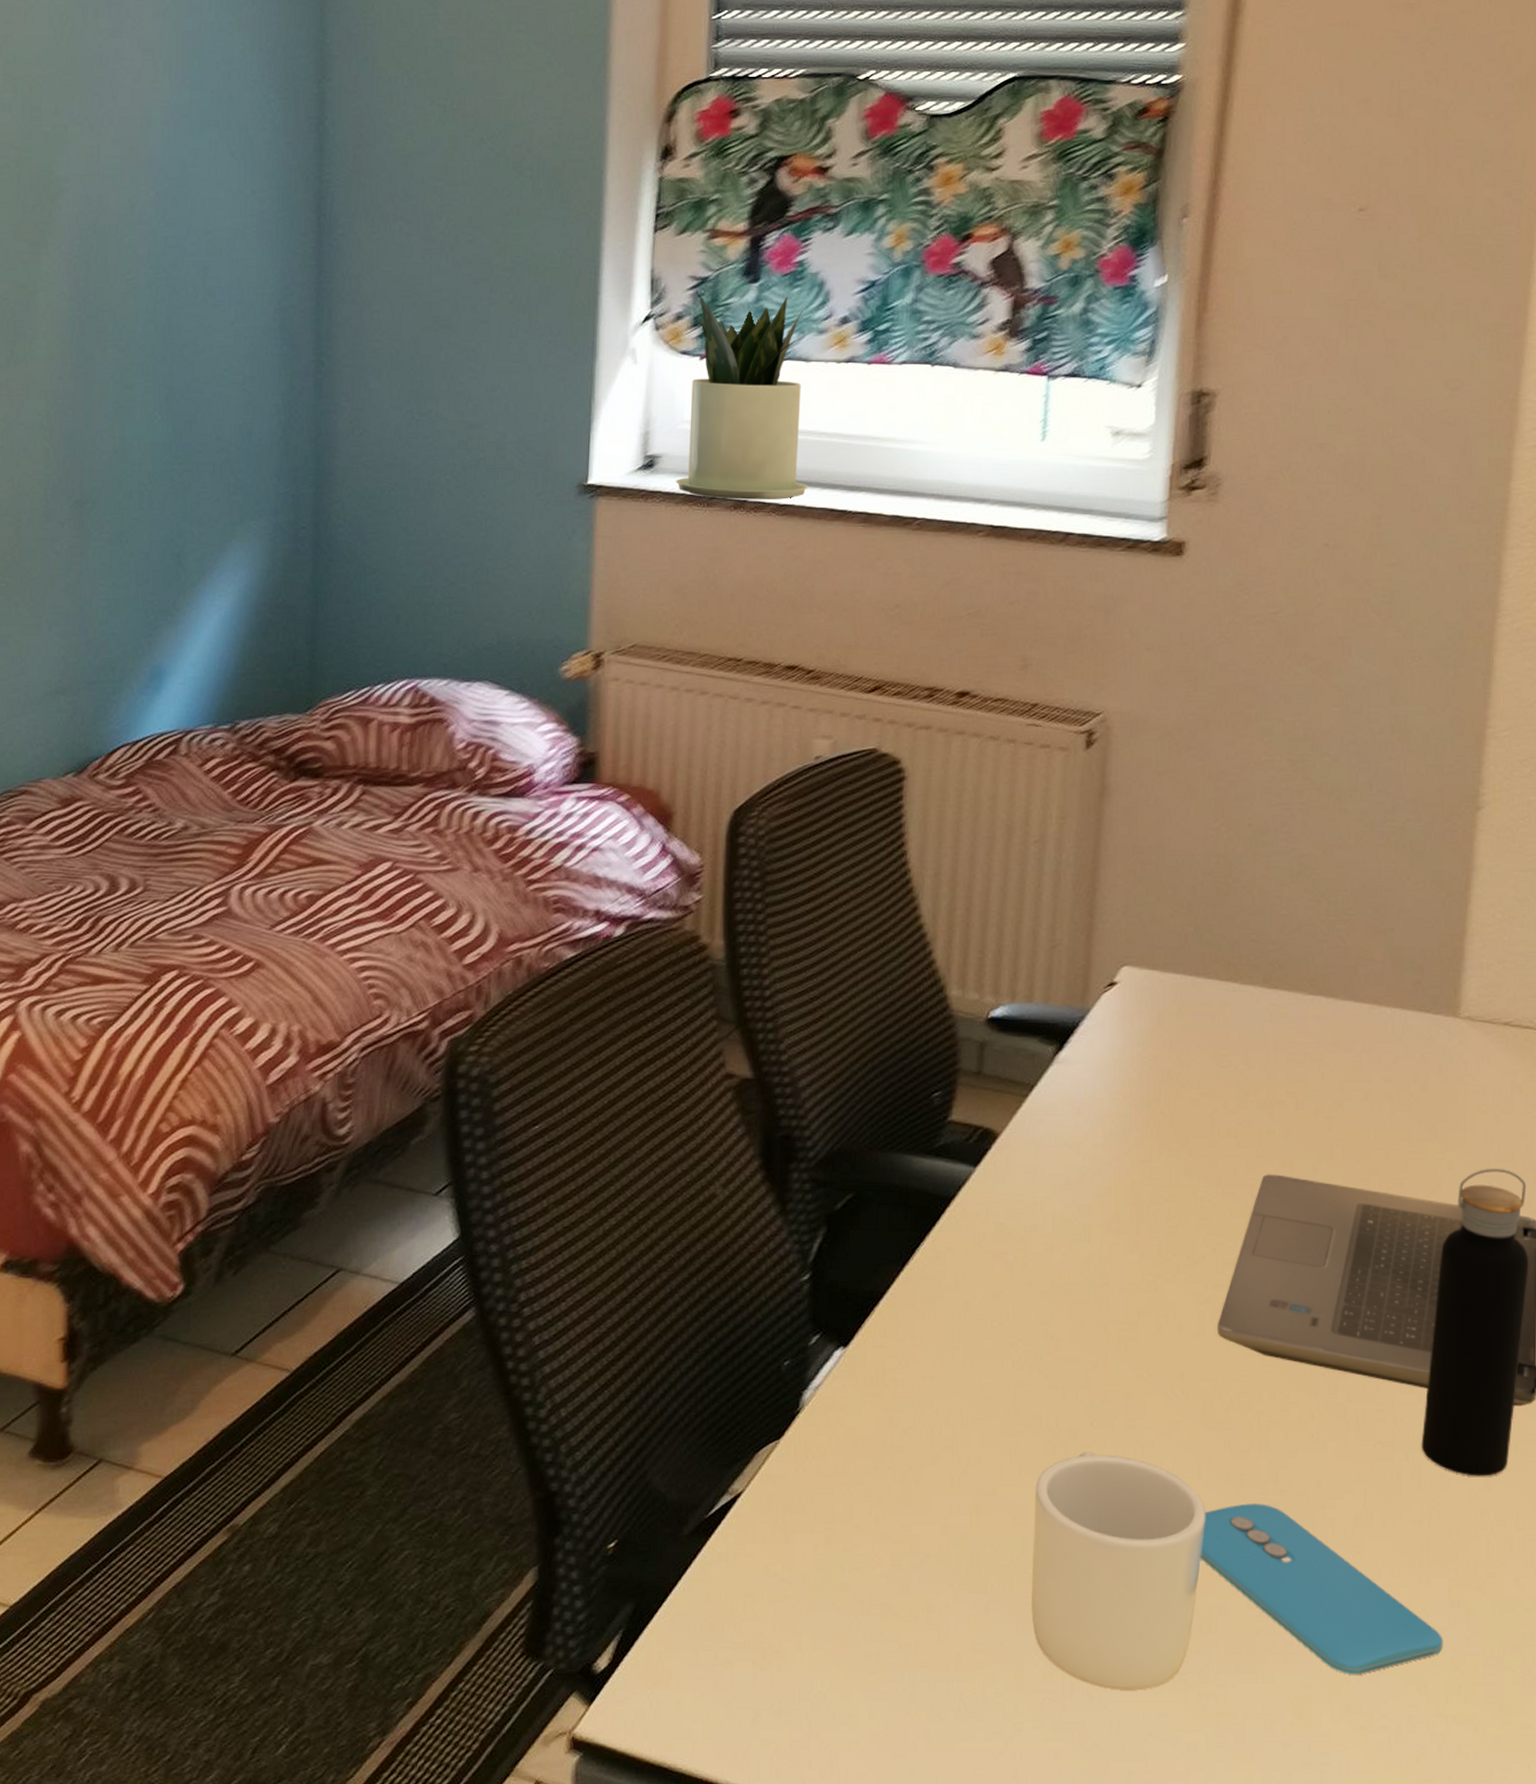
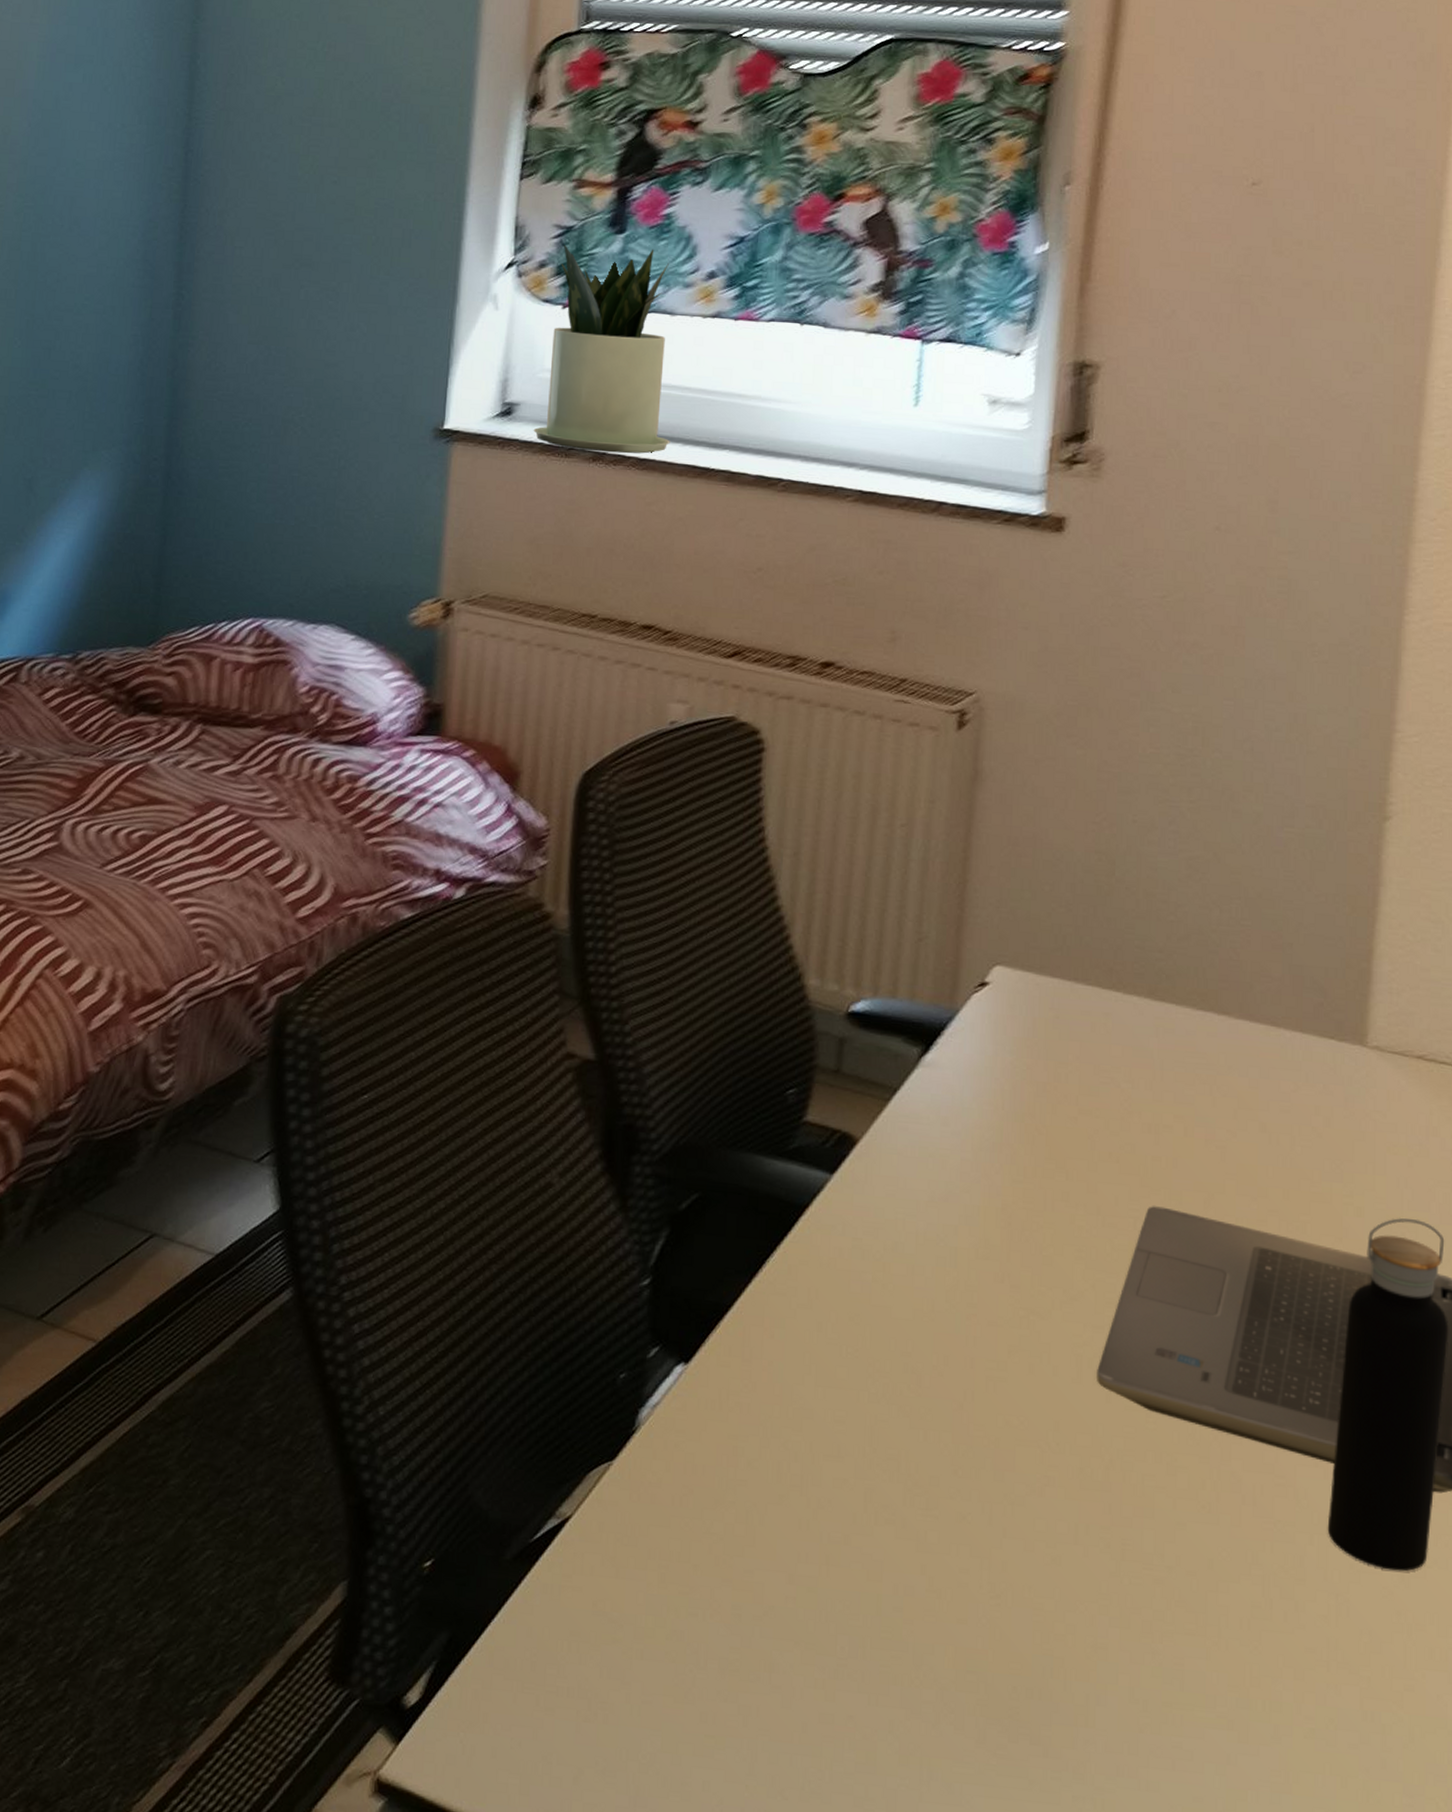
mug: present [1031,1452,1206,1690] -> none [886,1503,1082,1786]
phone: present [1200,1503,1443,1675] -> none [1076,1579,1355,1791]

